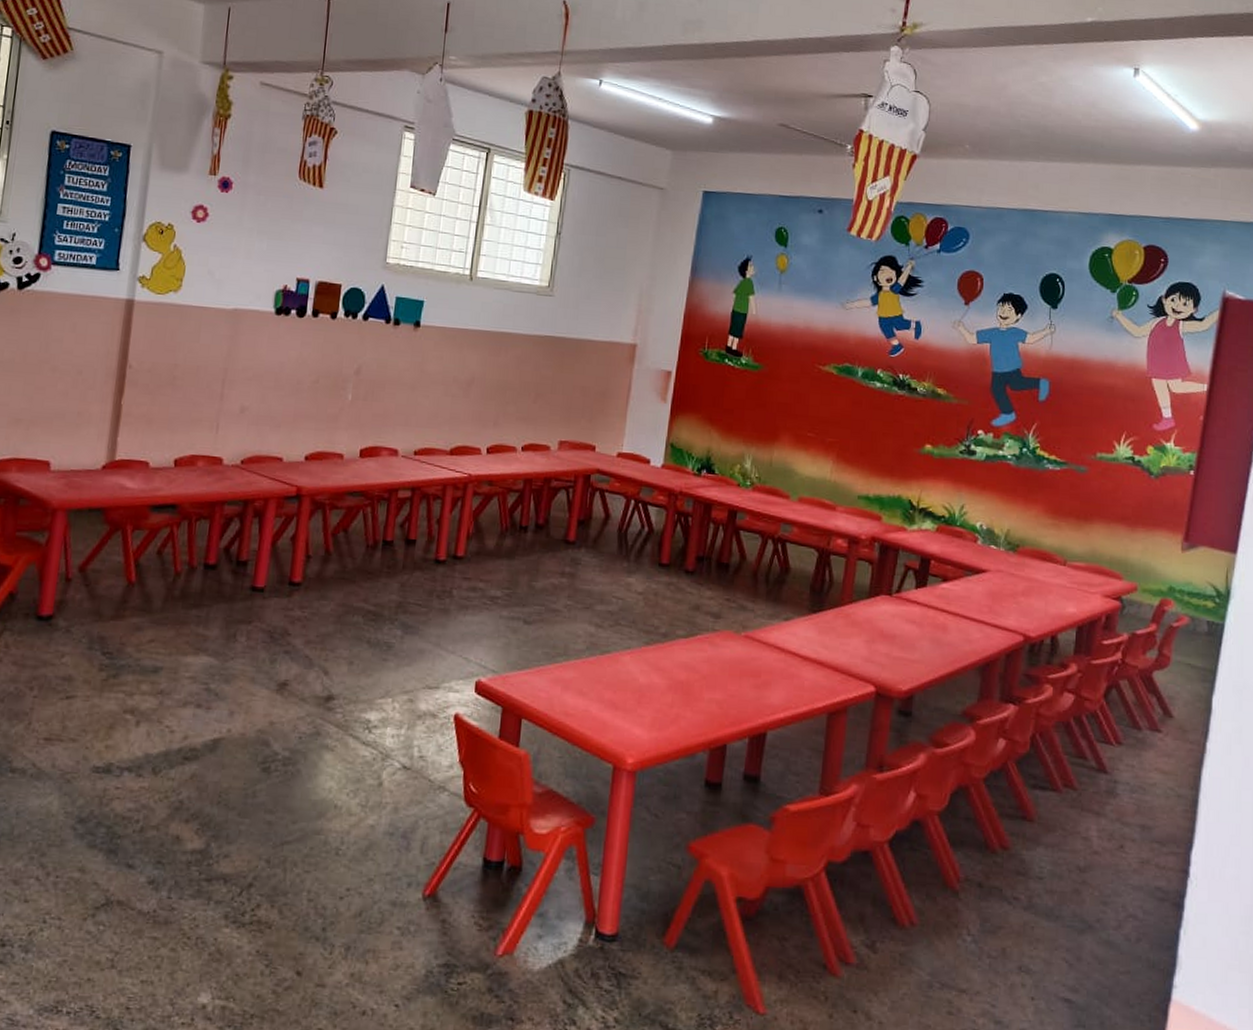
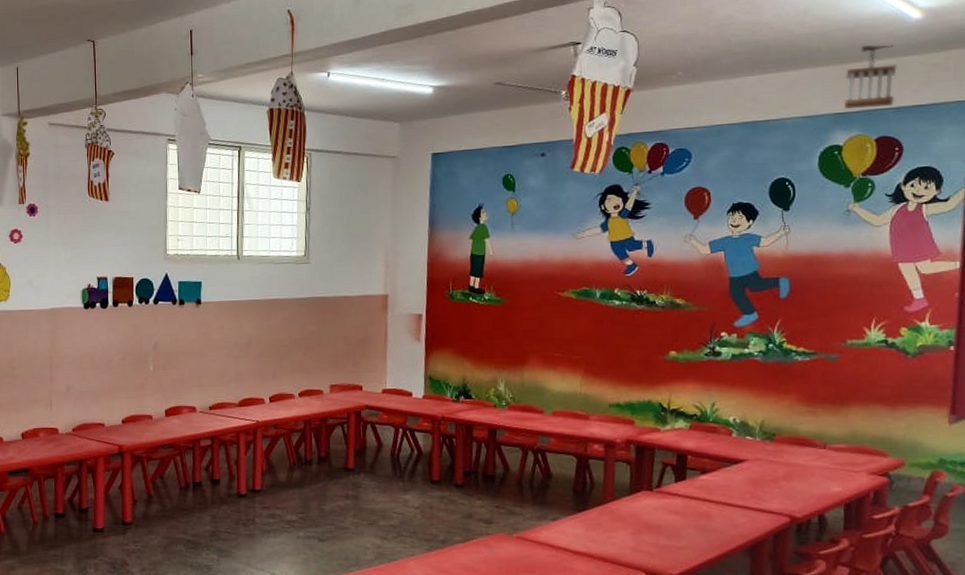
wind chime: none [1119,149,1171,215] -> present [844,44,897,110]

